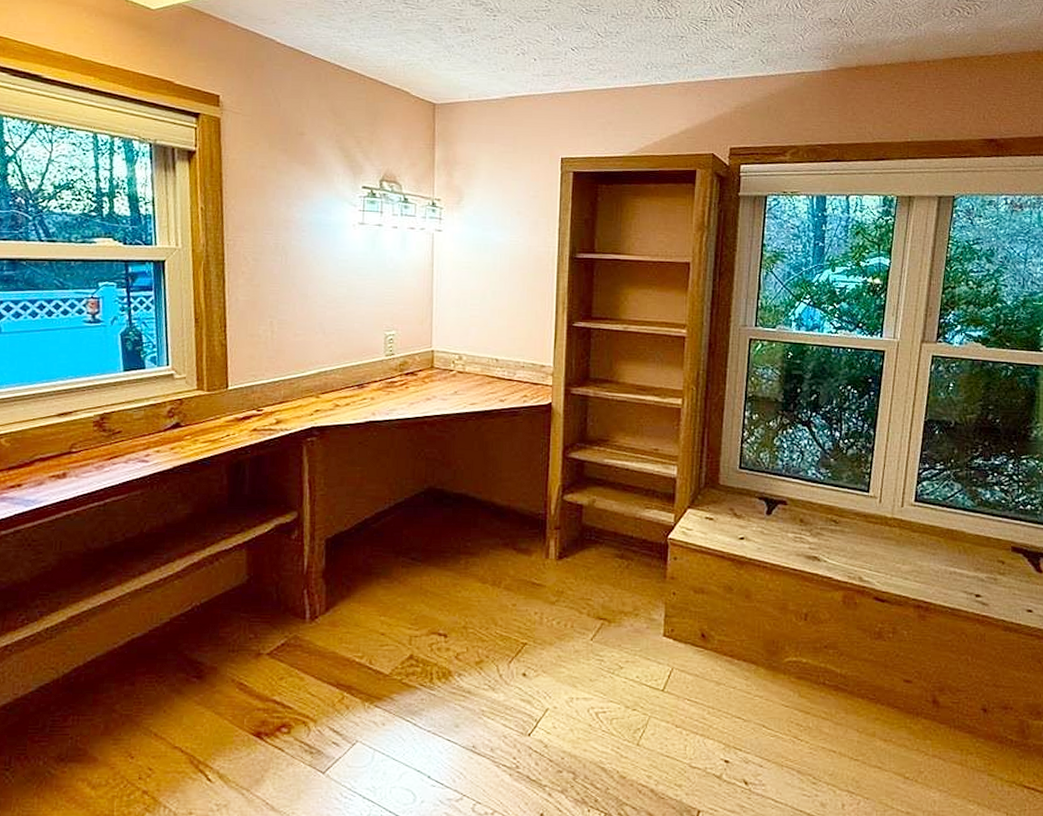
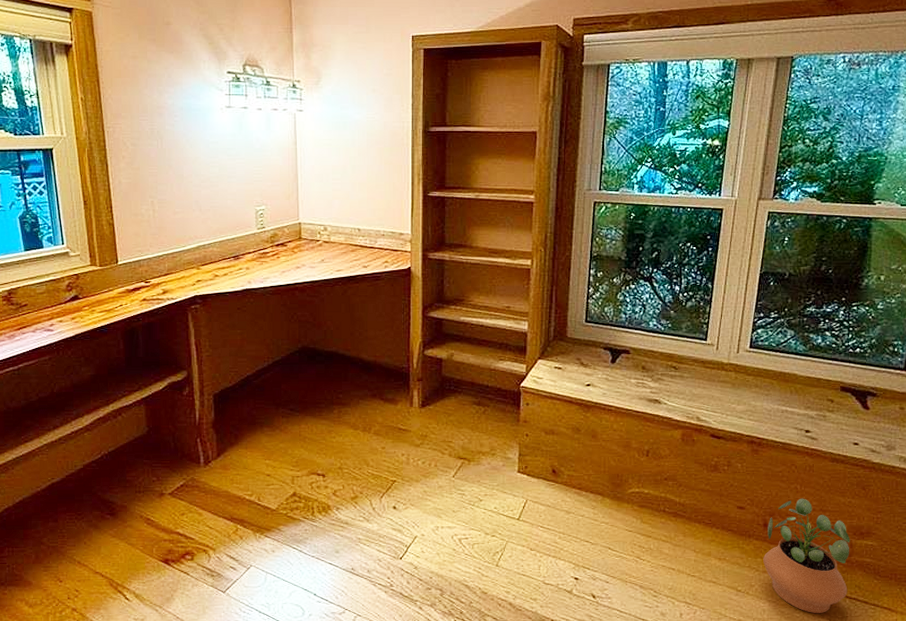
potted plant: none [933,671,1027,805] -> present [763,498,850,613]

